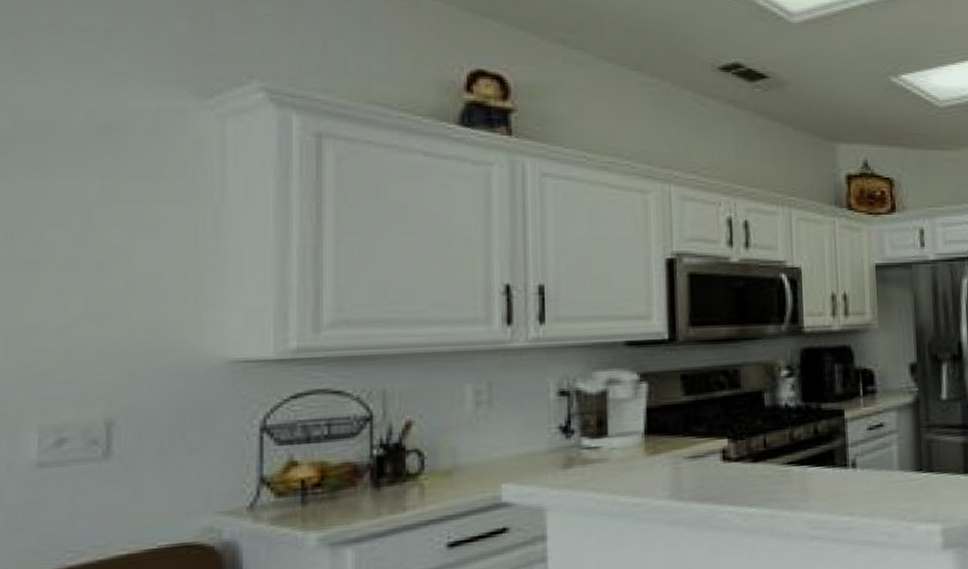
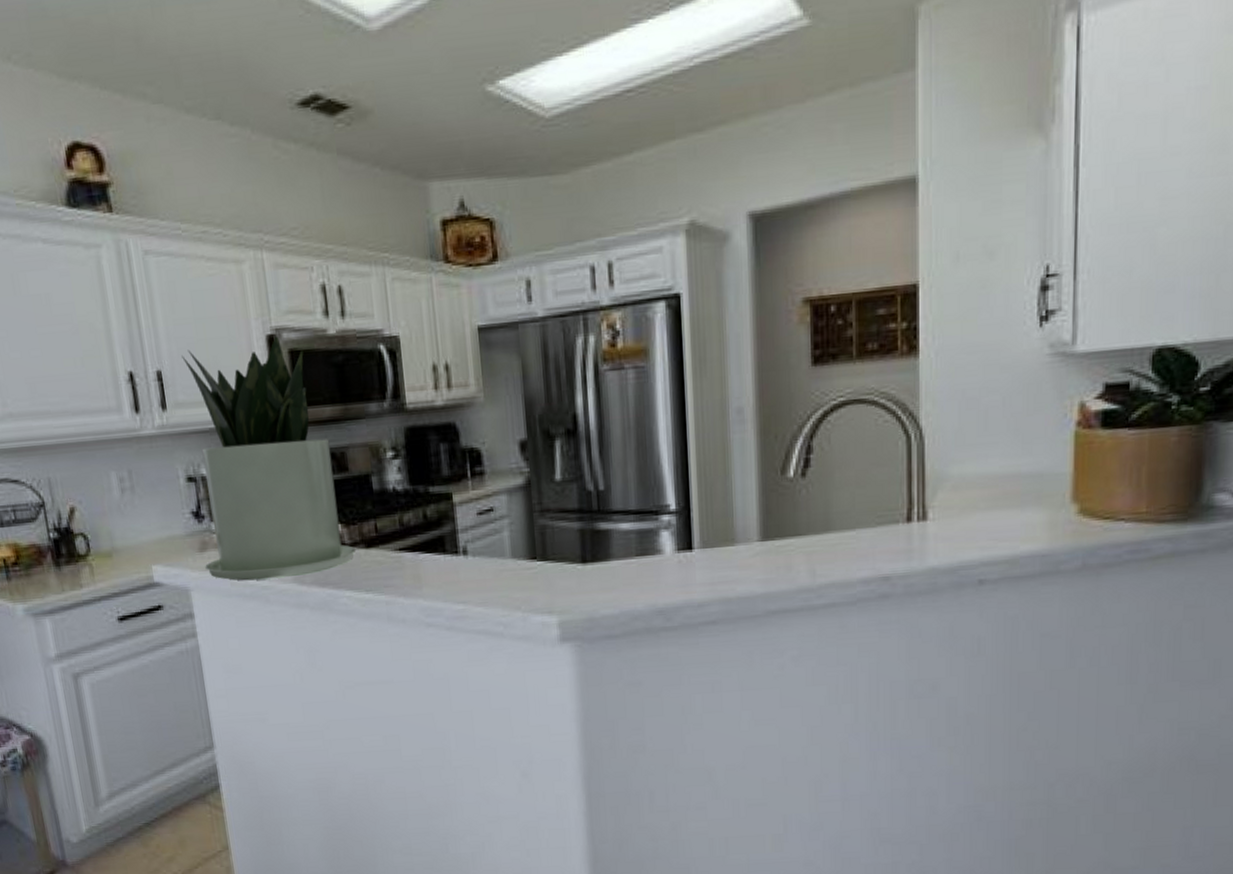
planter: none [568,260,742,498] -> present [182,336,357,581]

